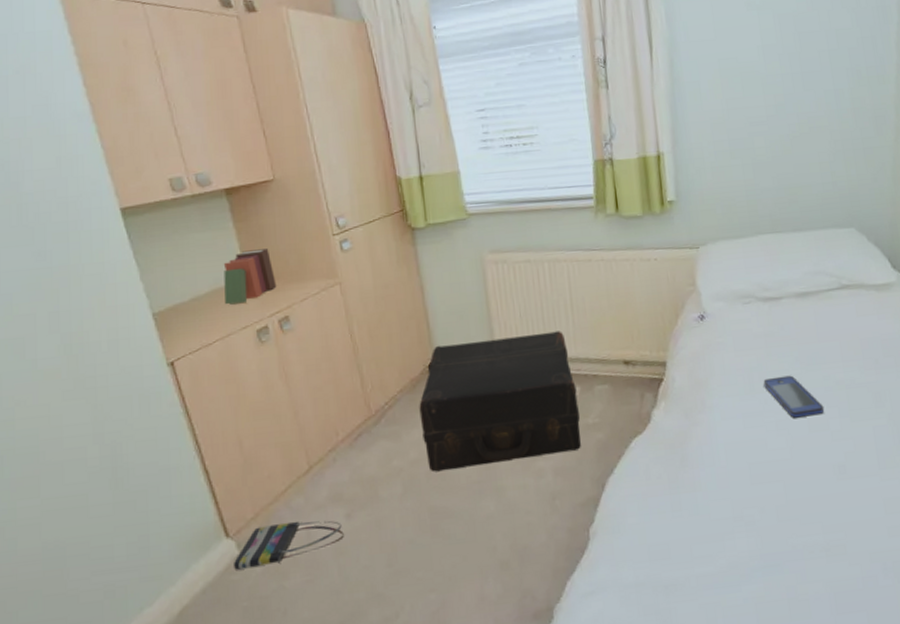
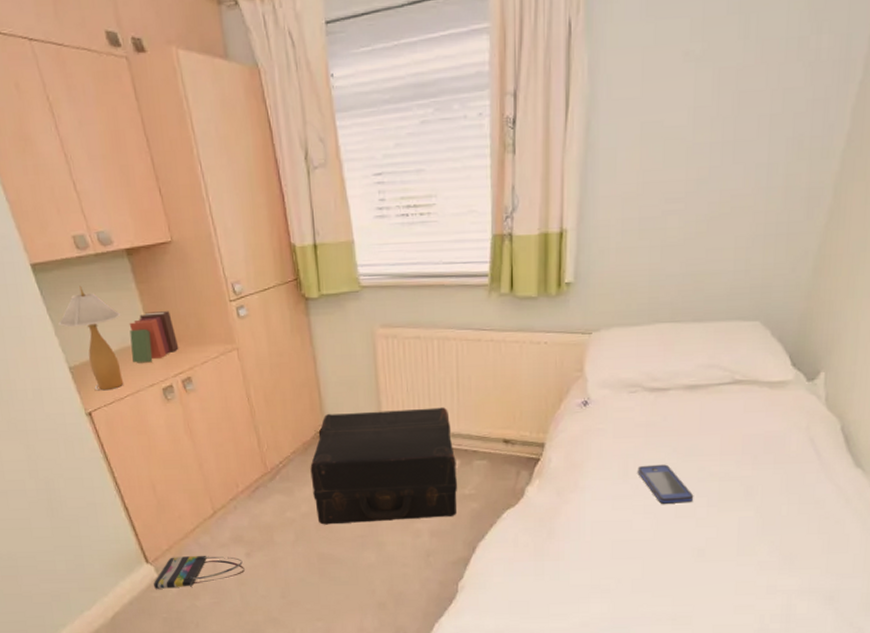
table lamp: none [145,227,216,338] -> present [58,285,124,391]

